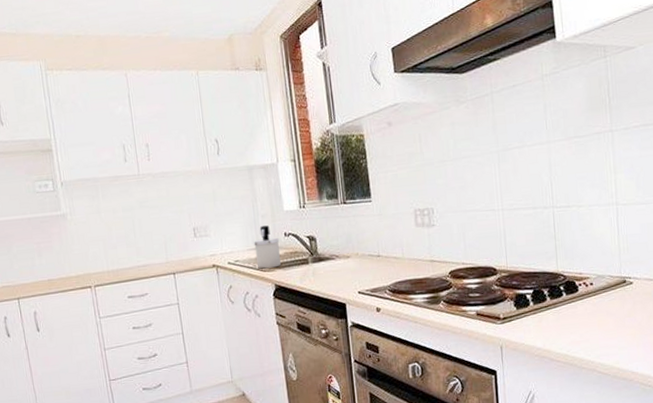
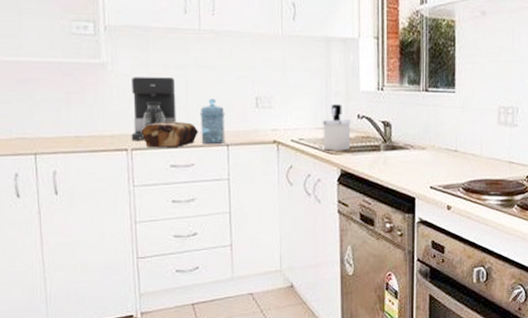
coffee maker: none [88,219,129,279] -> present [131,77,176,141]
bread loaf: none [100,257,148,282] -> present [141,121,198,147]
canister: none [147,233,172,274] -> present [199,98,225,143]

